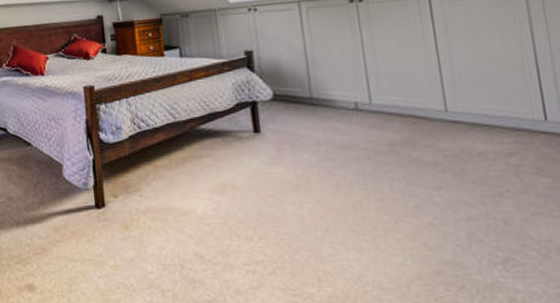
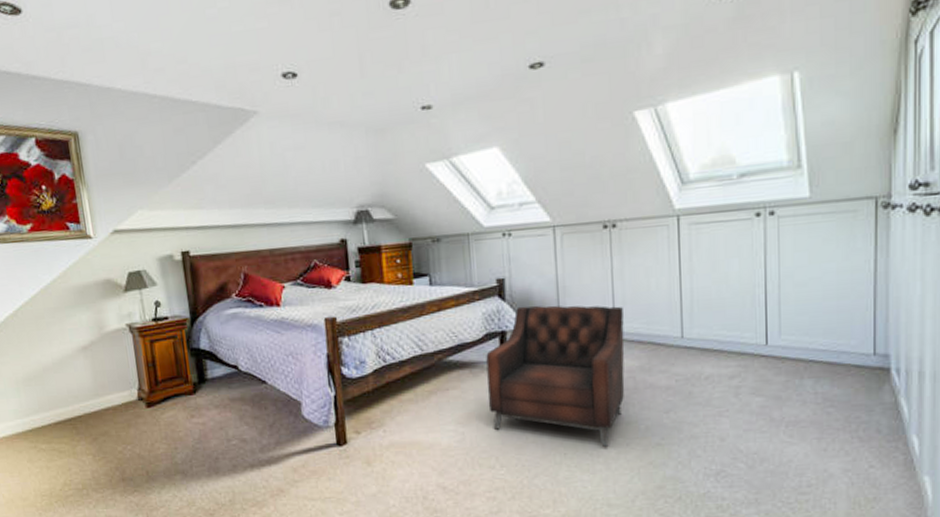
armchair: none [238,77,388,224] -> present [486,305,625,447]

